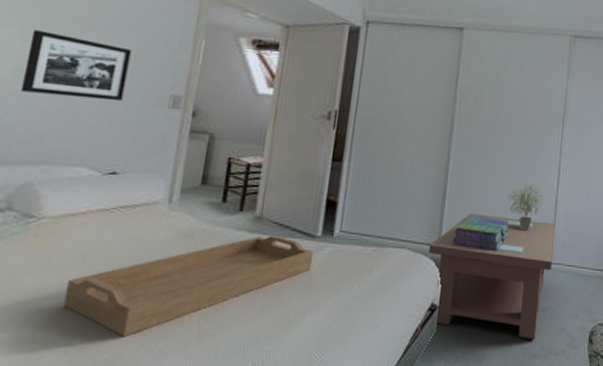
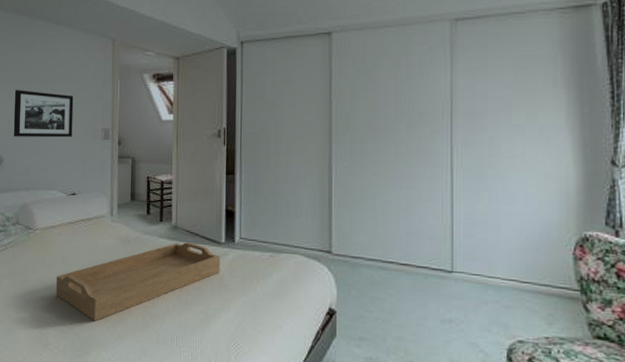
coffee table: present [428,213,556,340] -> none [321,219,453,352]
stack of books: present [452,216,510,251] -> none [343,222,402,257]
potted plant: present [507,182,543,231] -> none [395,185,436,237]

